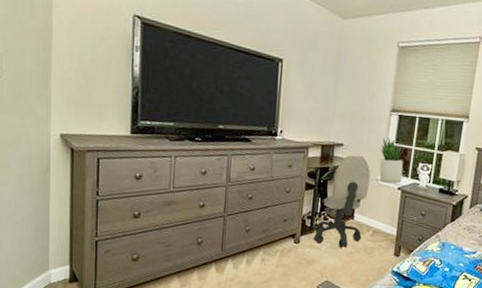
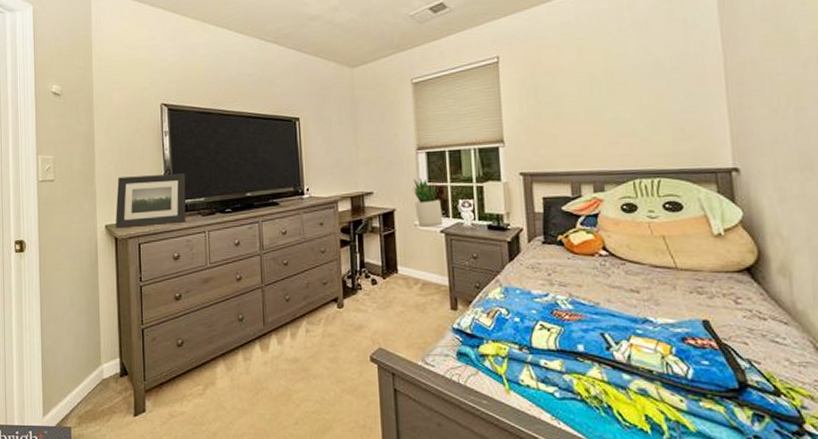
picture frame: none [71,86,156,144] -> present [115,174,186,229]
office chair: present [313,155,371,248] -> none [352,201,410,308]

